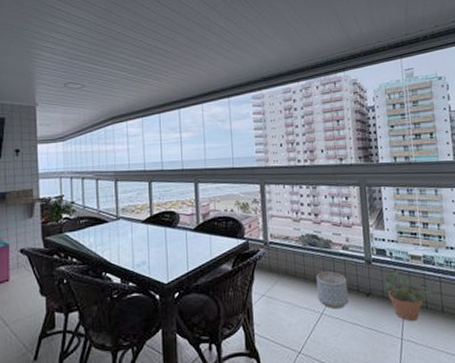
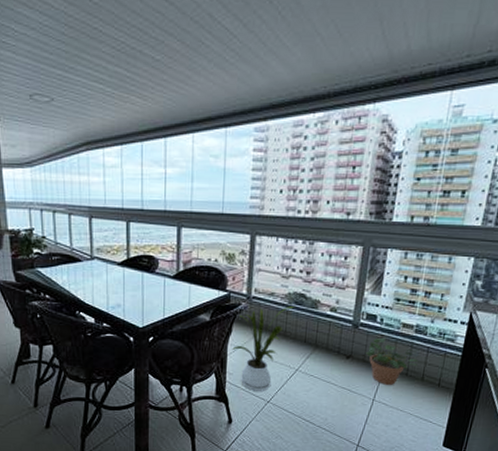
house plant: none [256,248,311,342] -> present [232,306,297,391]
planter: present [316,271,349,308] -> none [295,331,329,366]

